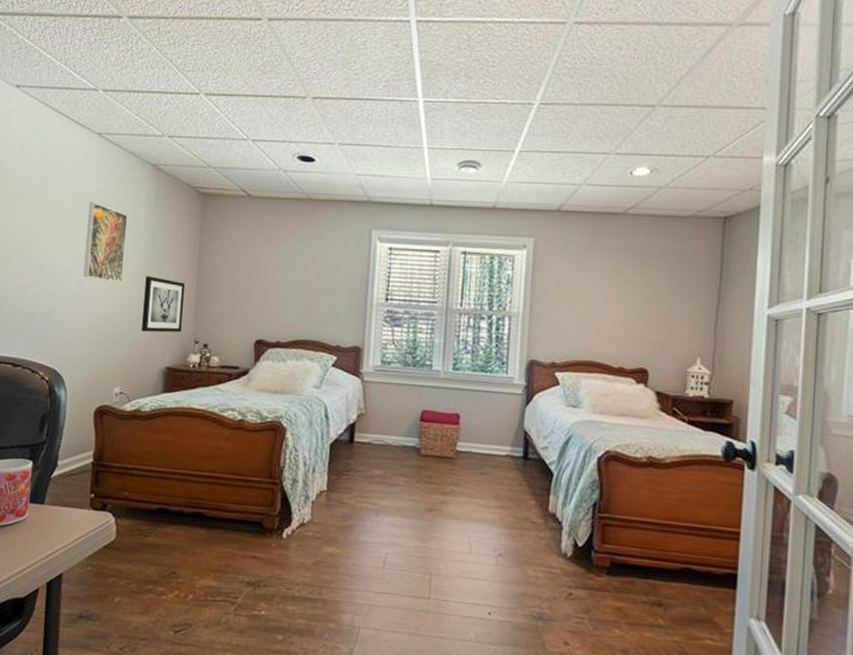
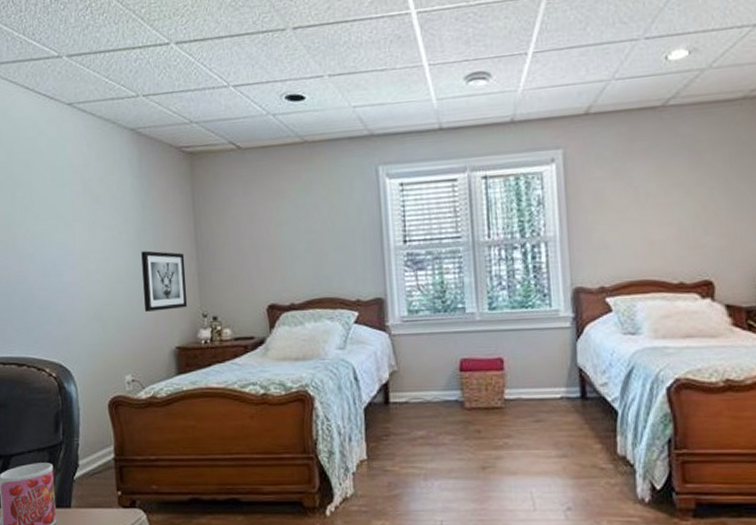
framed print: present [83,202,128,283] -> none [71,179,117,263]

